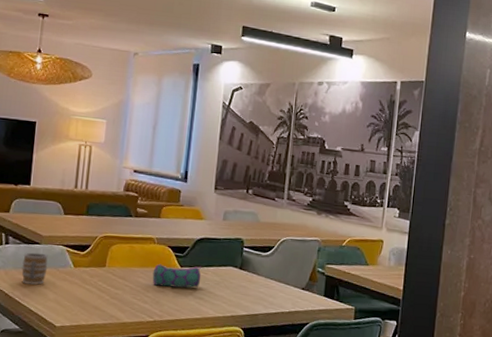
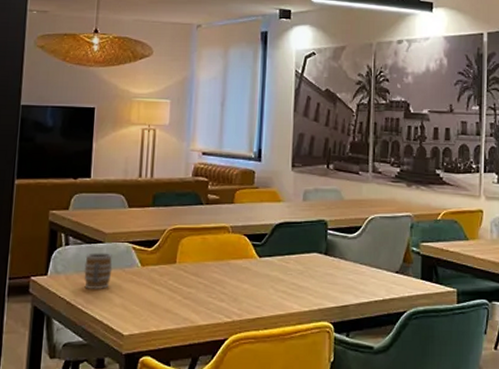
pencil case: present [152,263,201,288] -> none [228,255,283,281]

